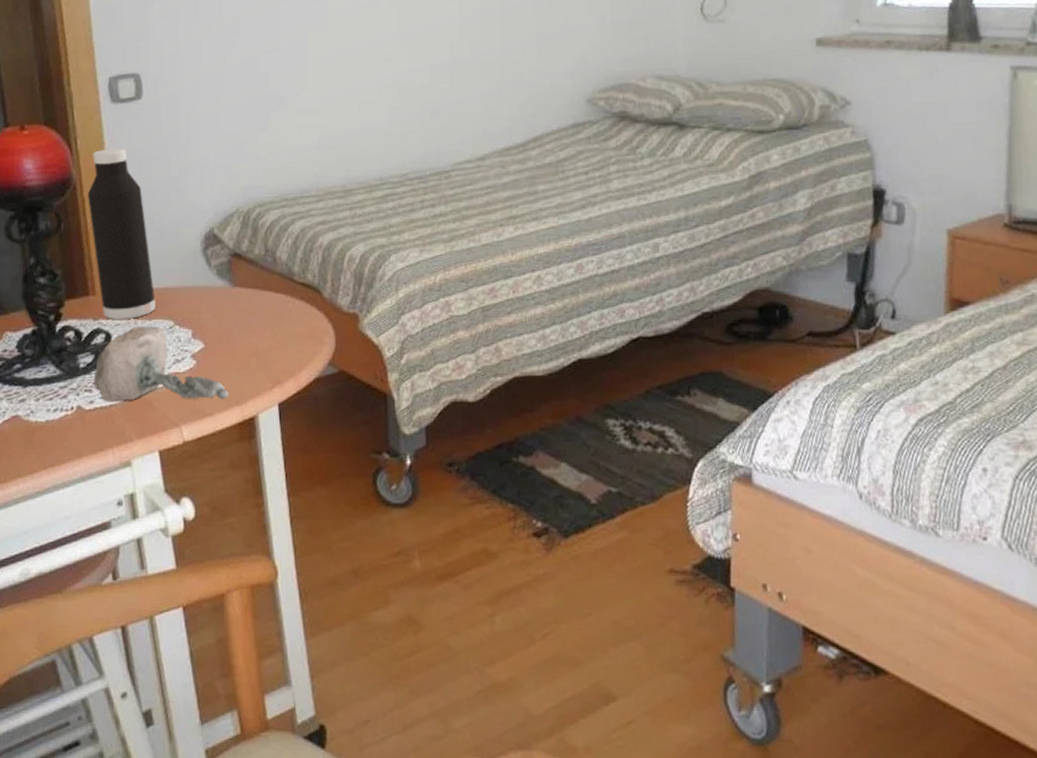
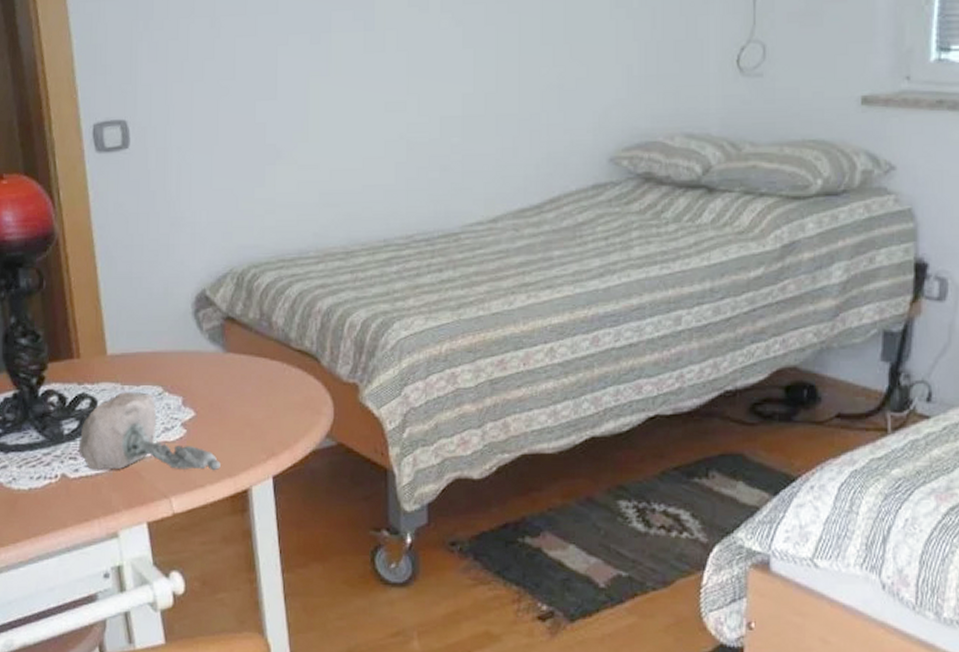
water bottle: present [87,148,155,319] -> none [70,201,144,384]

